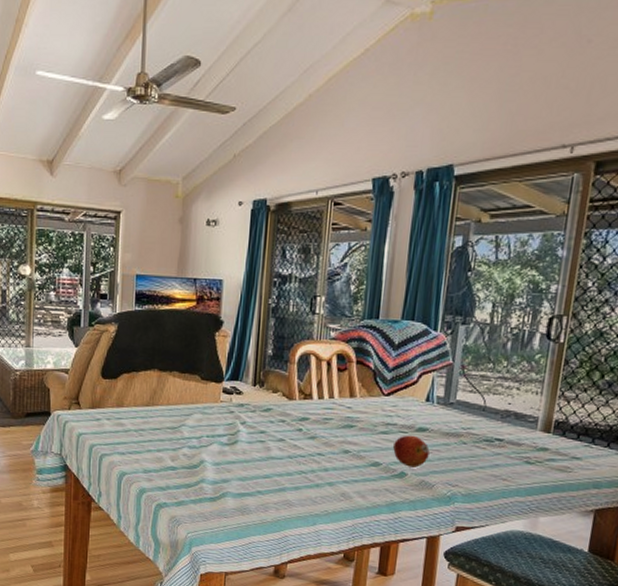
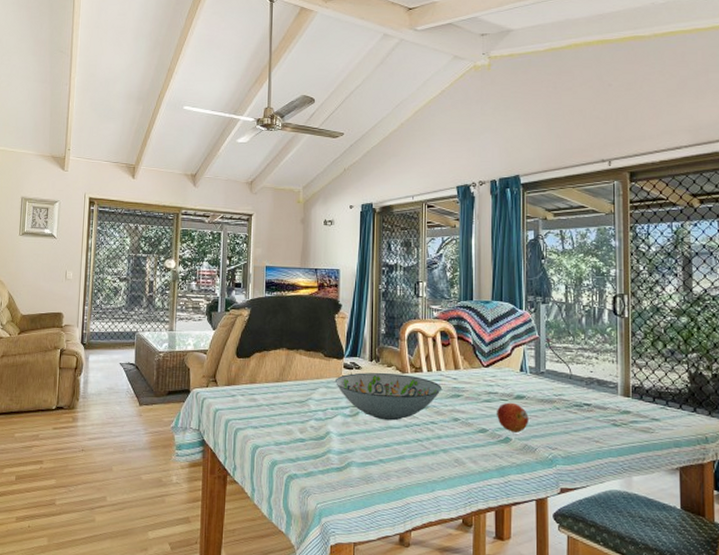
decorative bowl: none [211,398,333,451] -> present [334,372,441,421]

